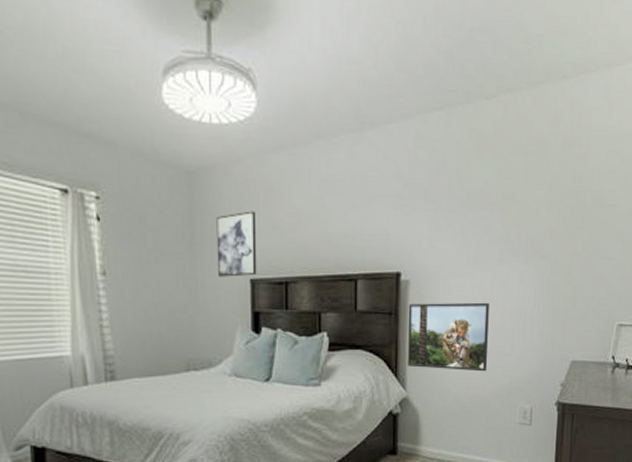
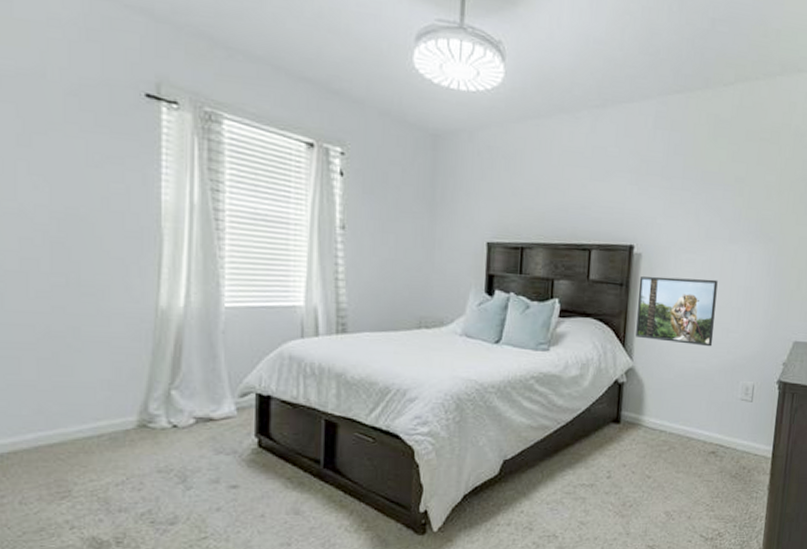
wall art: present [216,211,257,277] -> none [456,176,497,239]

